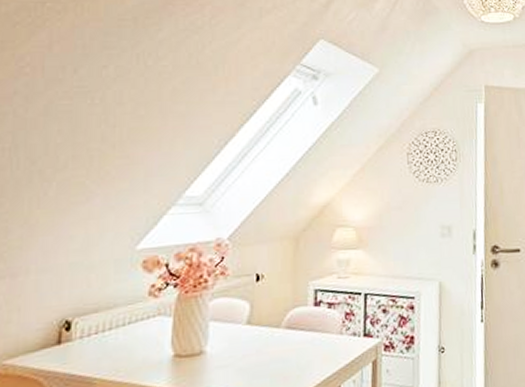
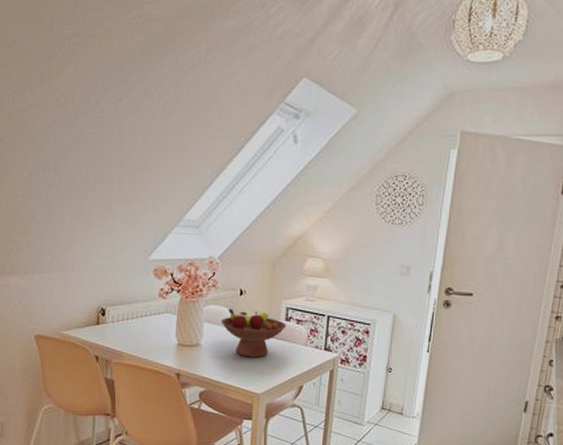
fruit bowl: none [231,299,316,360] -> present [220,308,287,358]

